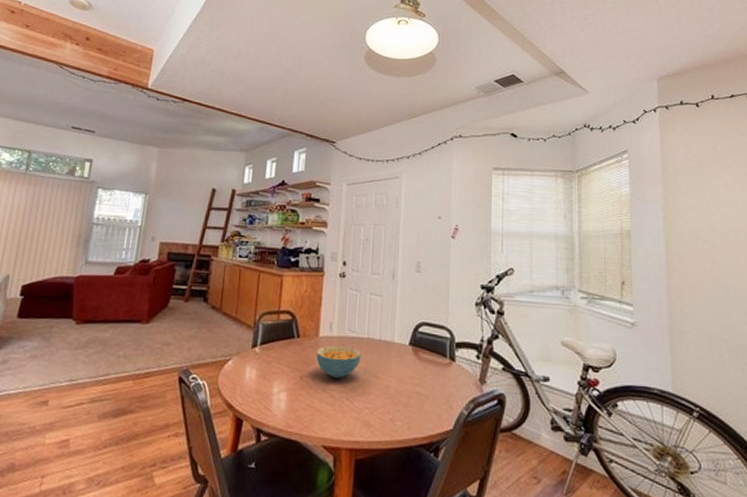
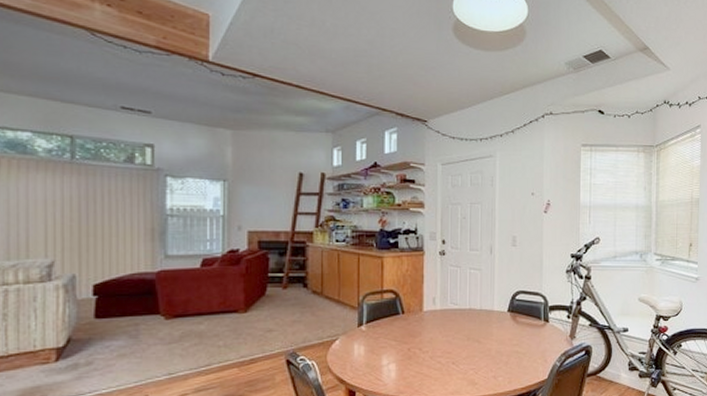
cereal bowl: present [316,345,361,378] -> none [421,318,464,346]

